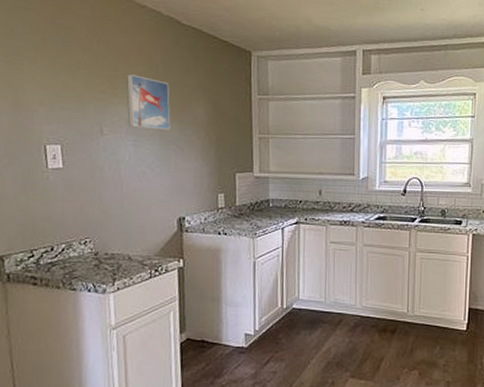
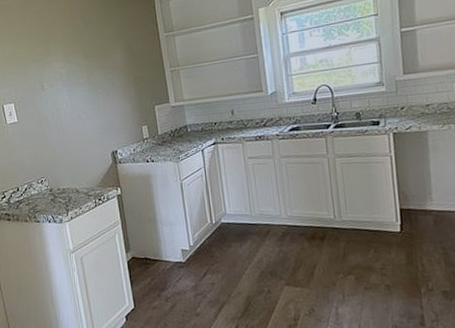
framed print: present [126,74,171,131] -> none [56,35,96,80]

